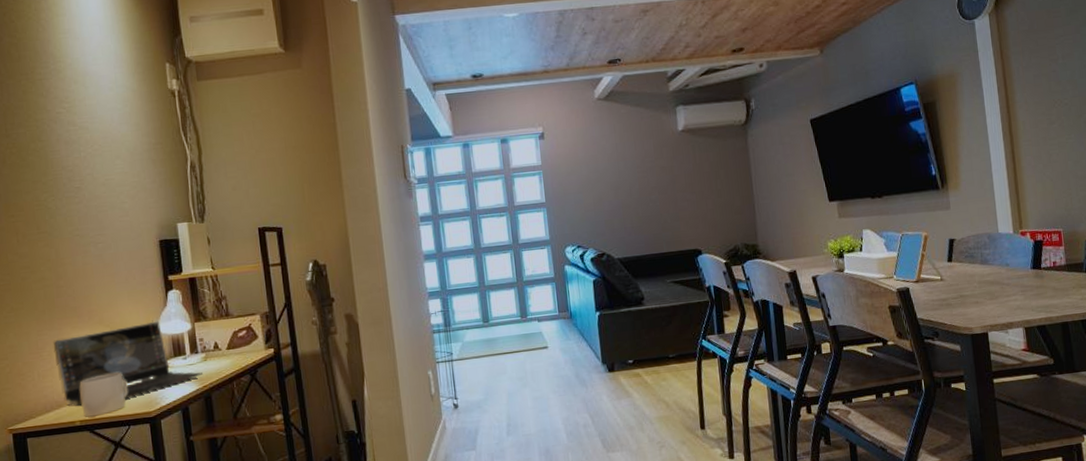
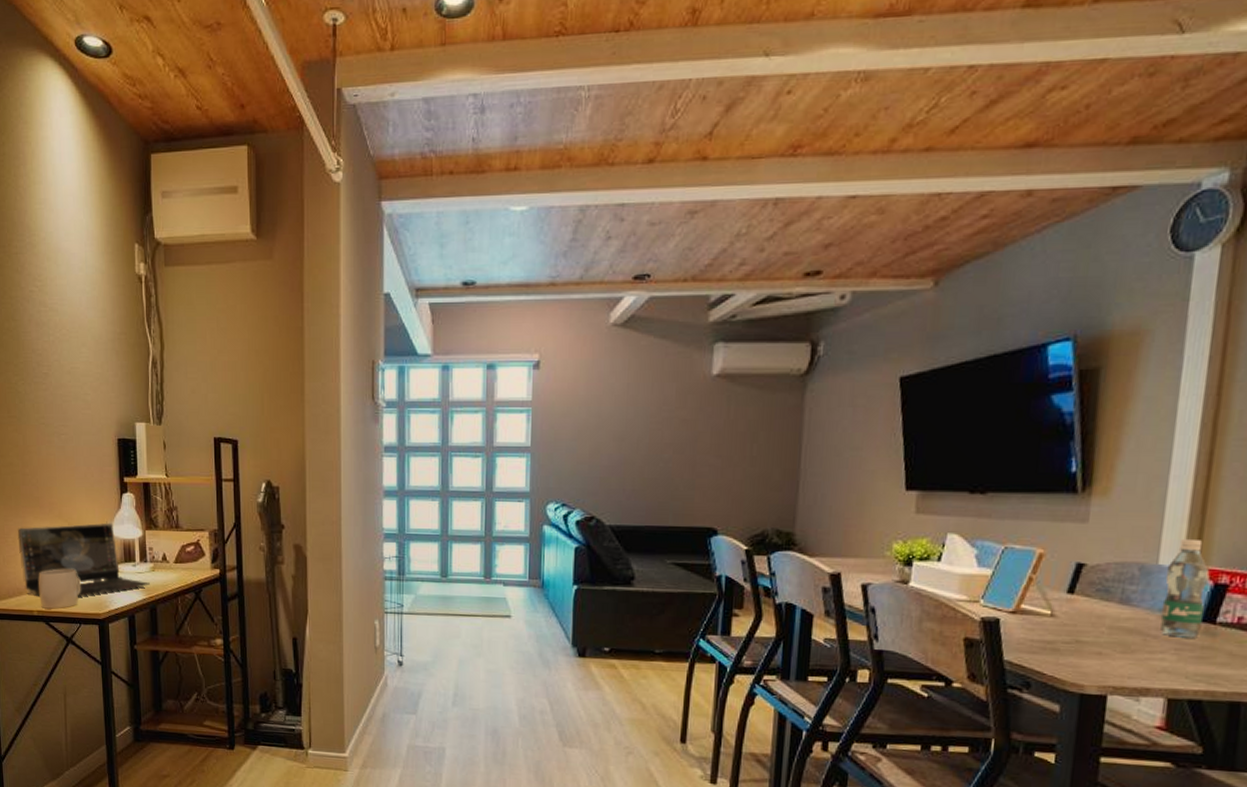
bottle: none [1004,212,1034,283] -> present [1159,538,1209,638]

